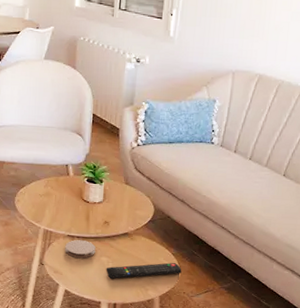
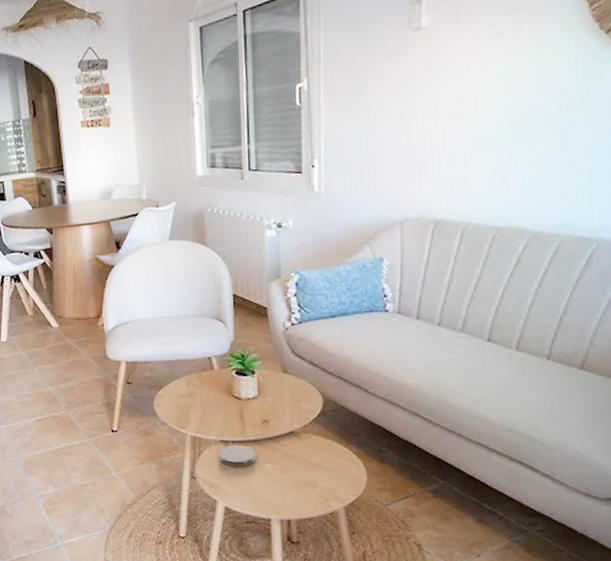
remote control: present [106,263,182,279] -> none [272,464,369,489]

